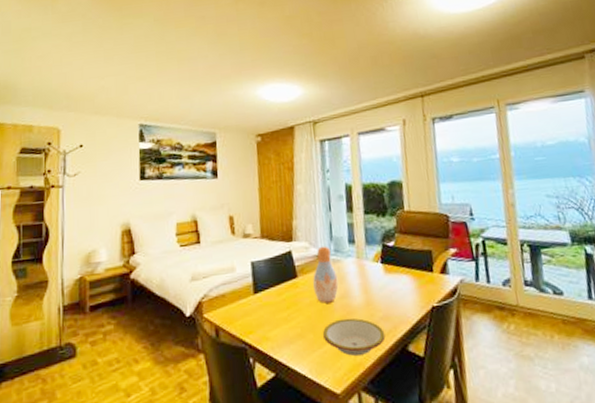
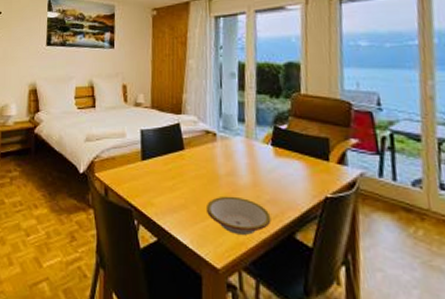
vase: present [313,246,339,303] -> none [199,122,225,179]

